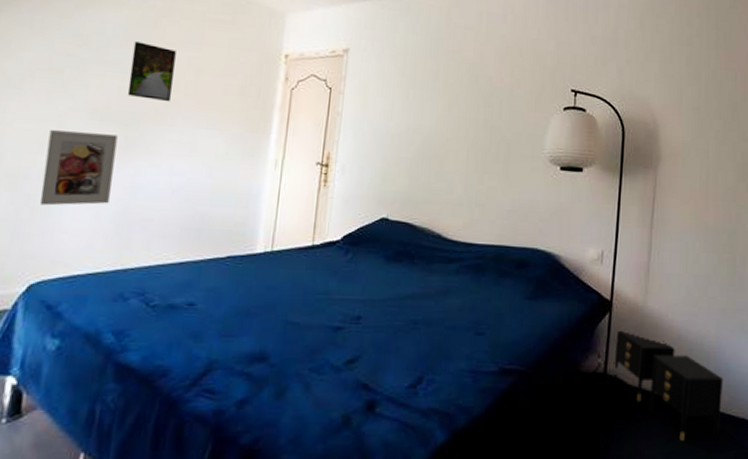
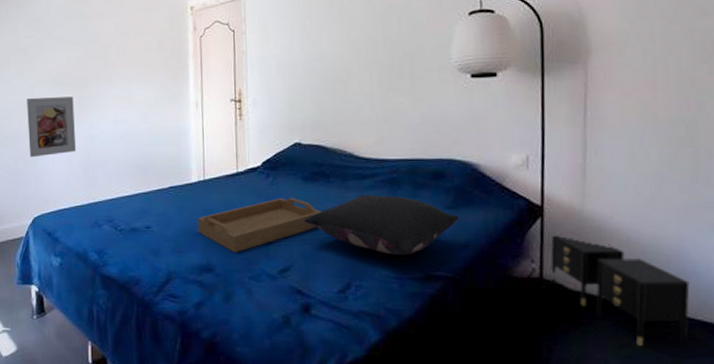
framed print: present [127,42,176,102] -> none [72,17,107,64]
serving tray: none [255,278,401,339] -> present [197,198,322,252]
pillow: none [380,280,537,346] -> present [303,195,459,255]

